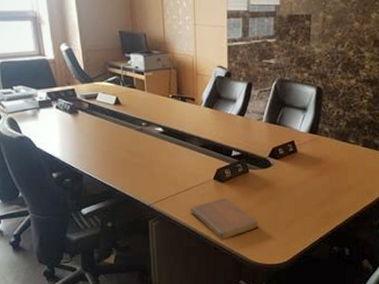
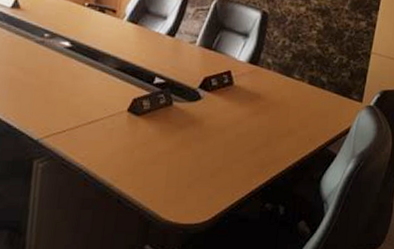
notebook: present [190,198,259,240] -> none [92,135,178,190]

